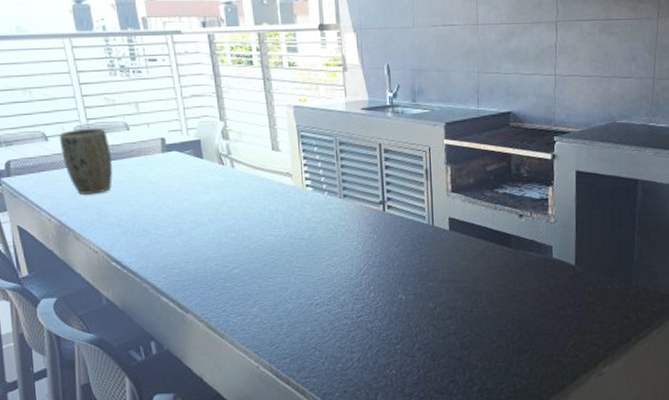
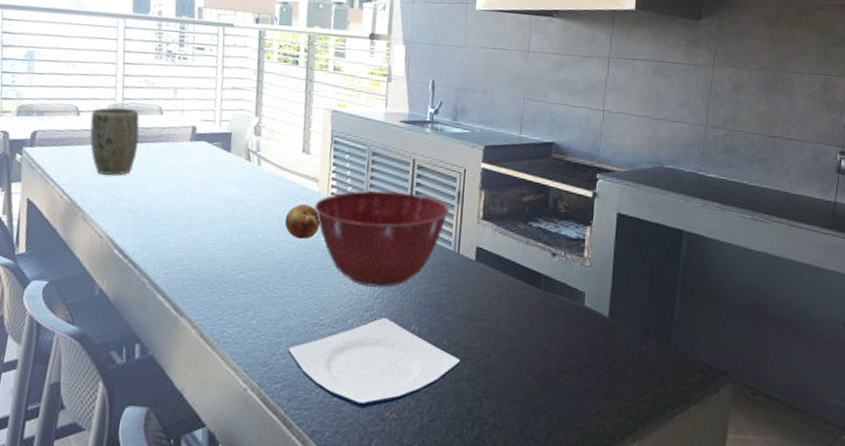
fruit: none [266,198,300,232] -> present [284,204,320,240]
plate: none [290,291,447,370] -> present [288,318,461,408]
mixing bowl: none [292,176,419,266] -> present [314,190,449,288]

